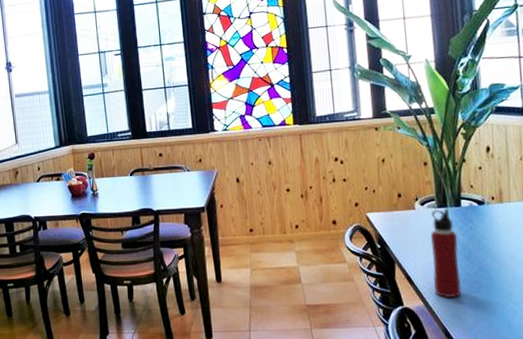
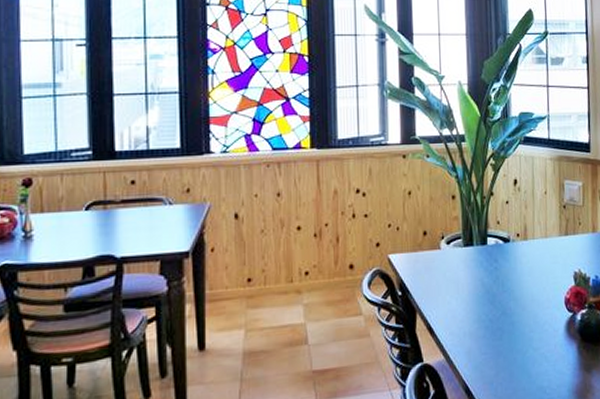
water bottle: present [430,208,462,299] -> none [455,247,484,350]

